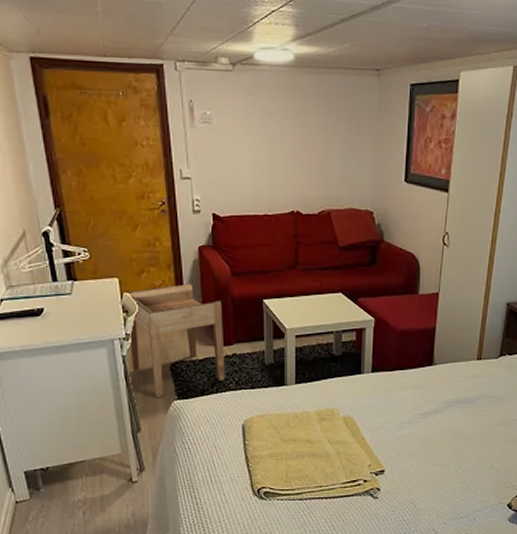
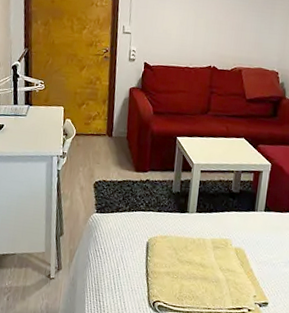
side table: present [125,284,225,397] -> none [63,117,143,209]

